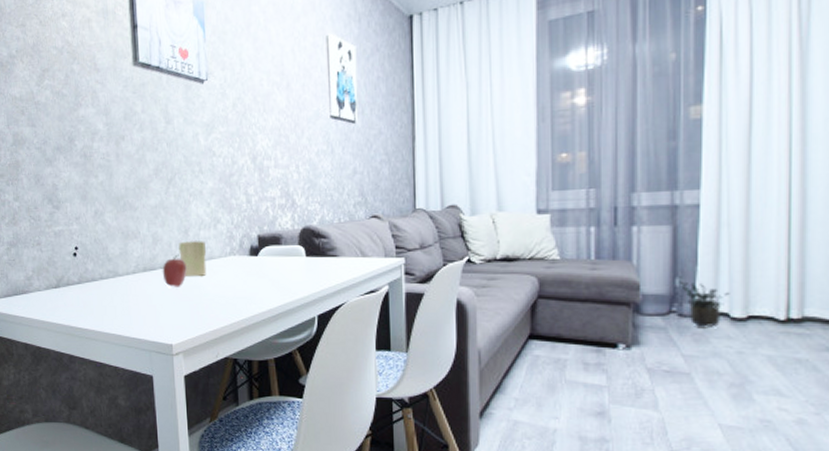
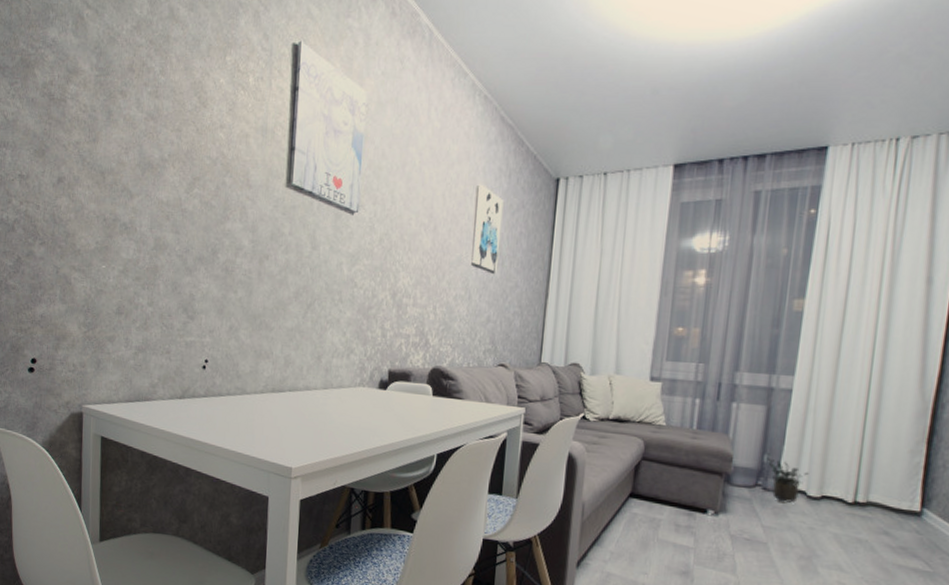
fruit: present [162,254,187,287] -> none [290,379,315,412]
candle: present [179,241,207,278] -> none [309,367,337,404]

